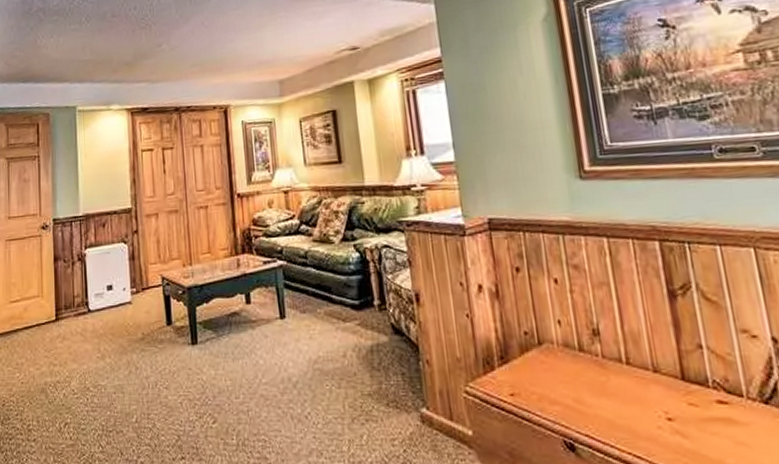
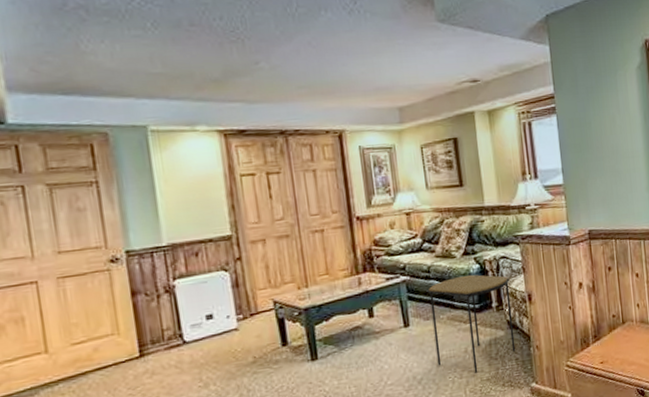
side table: none [304,264,402,384] -> present [427,274,516,373]

